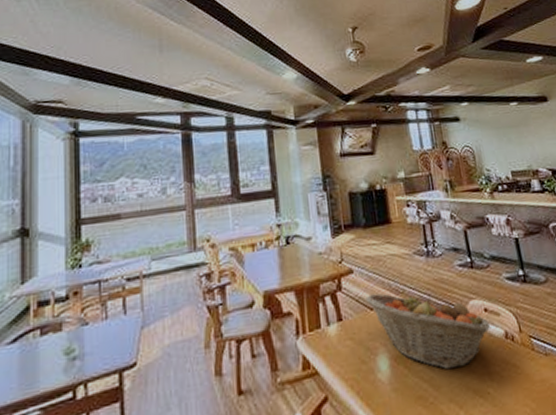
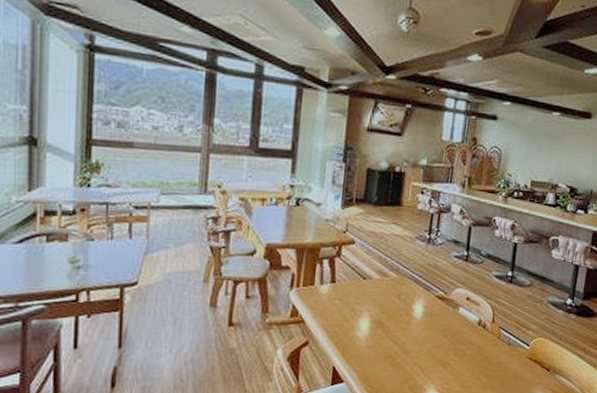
fruit basket: present [365,293,490,370] -> none [361,266,468,341]

